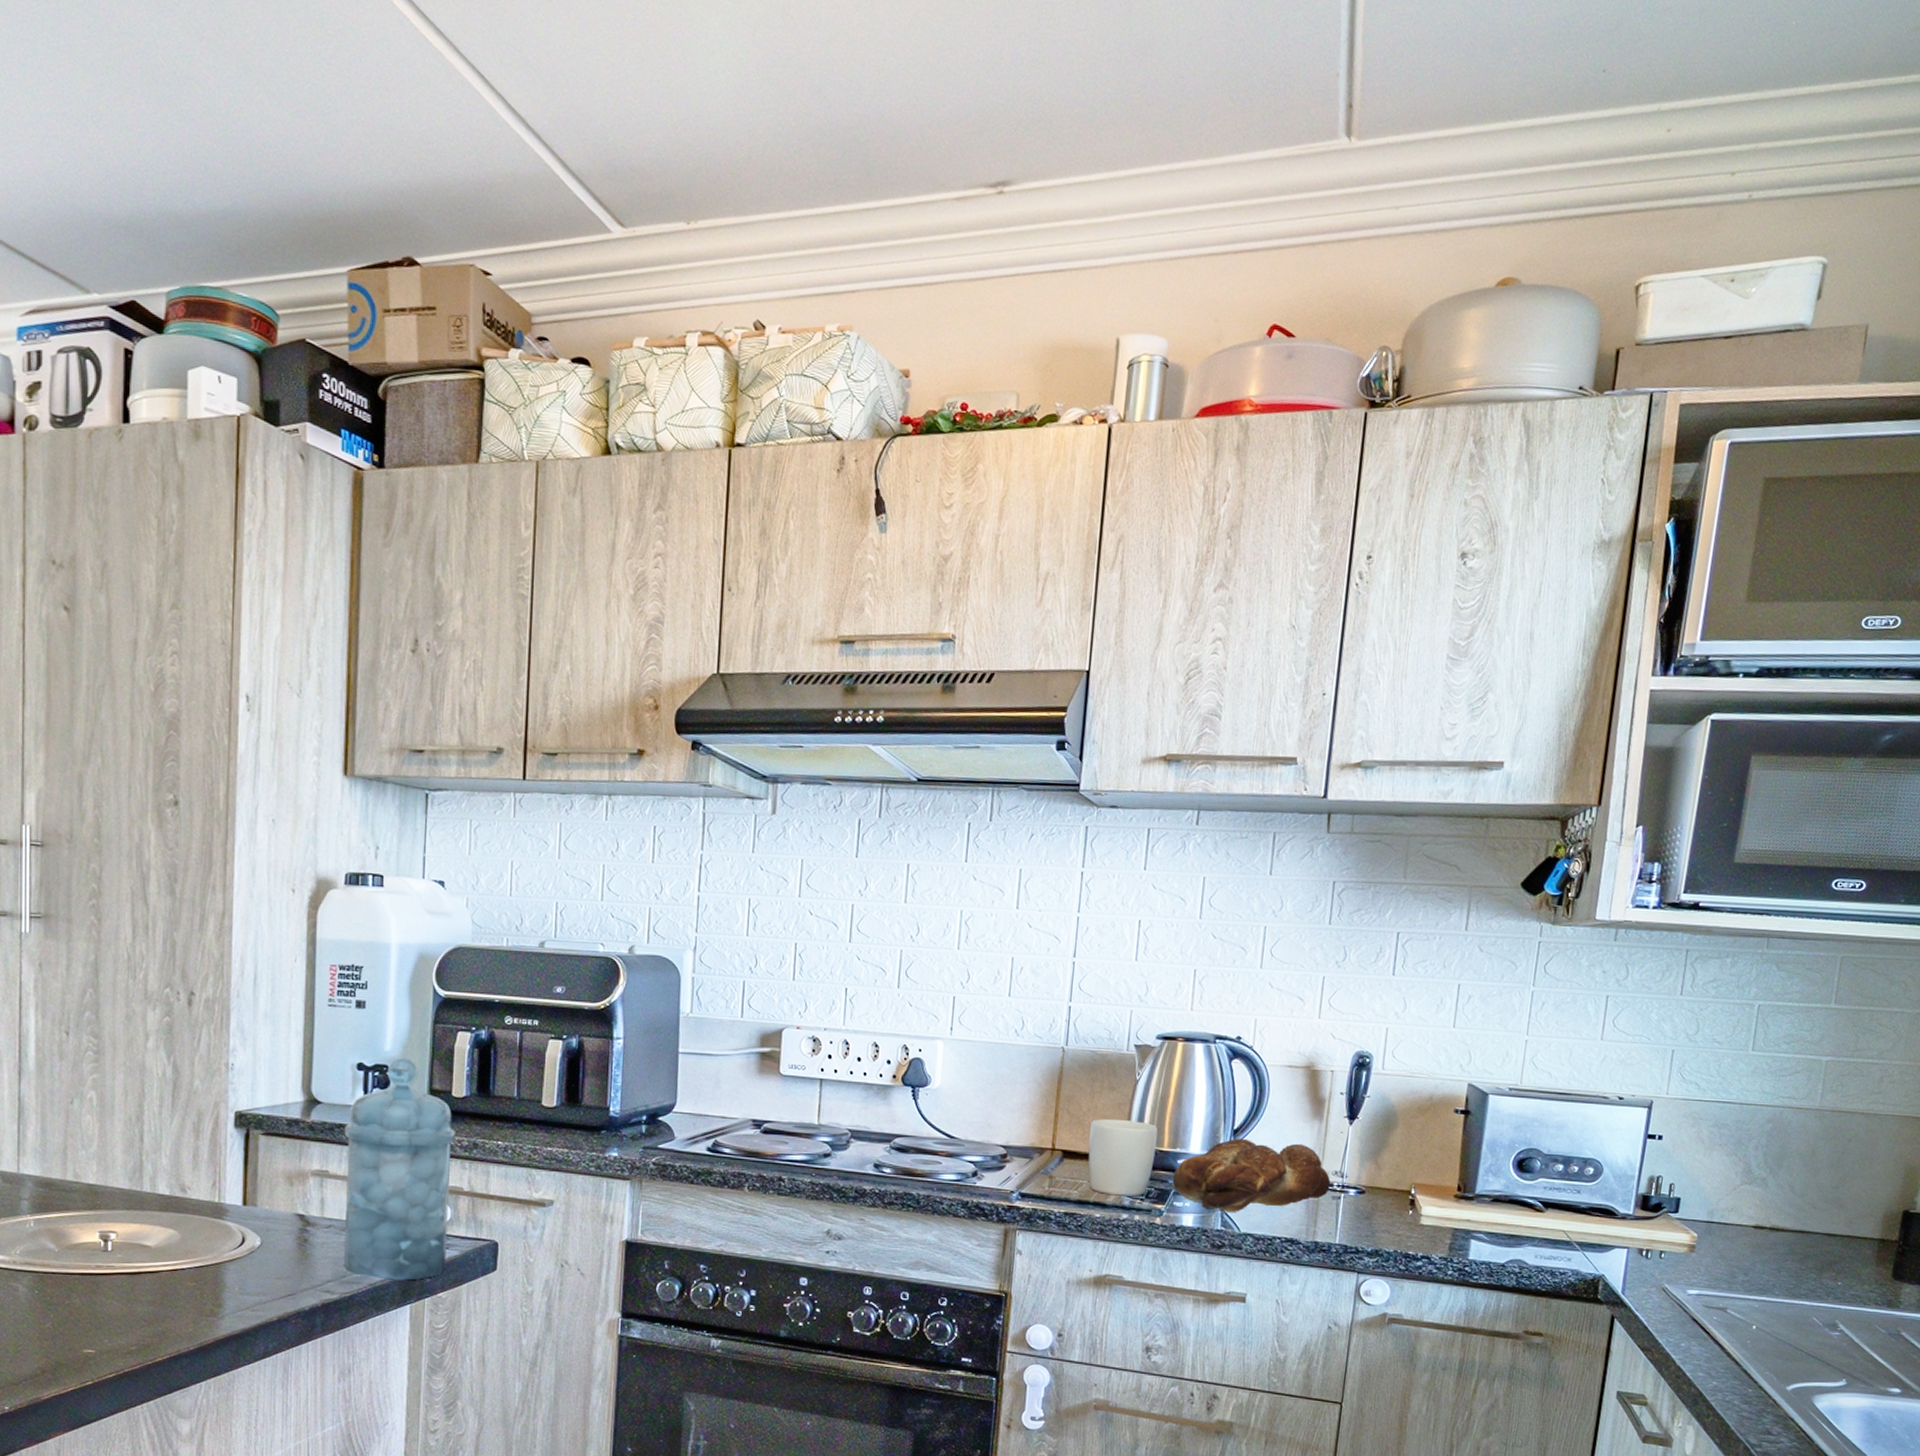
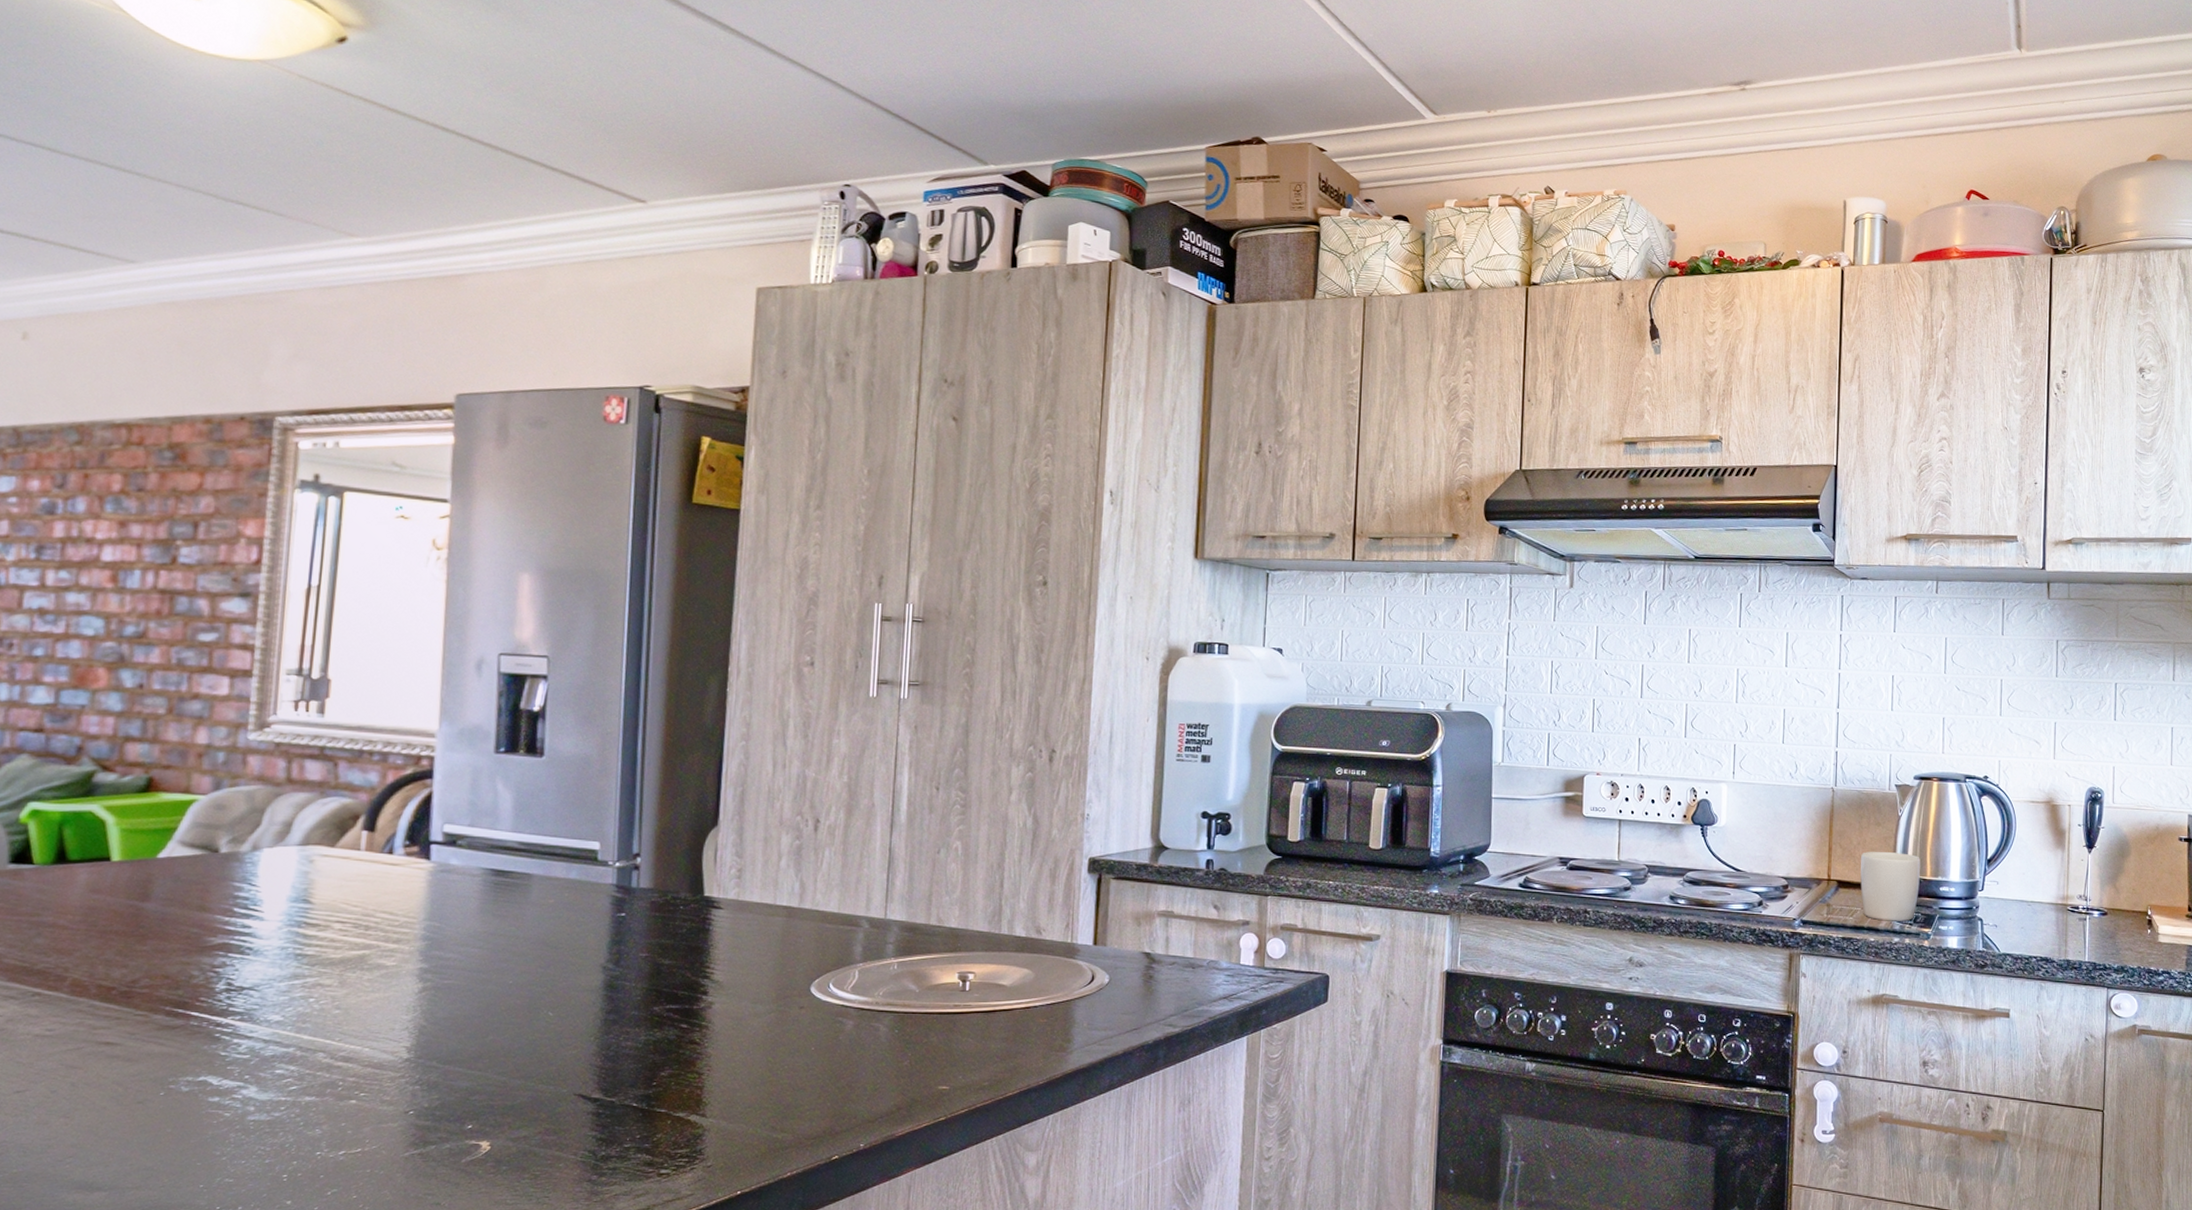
canister: present [343,1057,457,1280] -> none [1185,806,1292,1013]
bread loaf: present [1172,1138,1331,1213] -> none [1936,866,2076,935]

